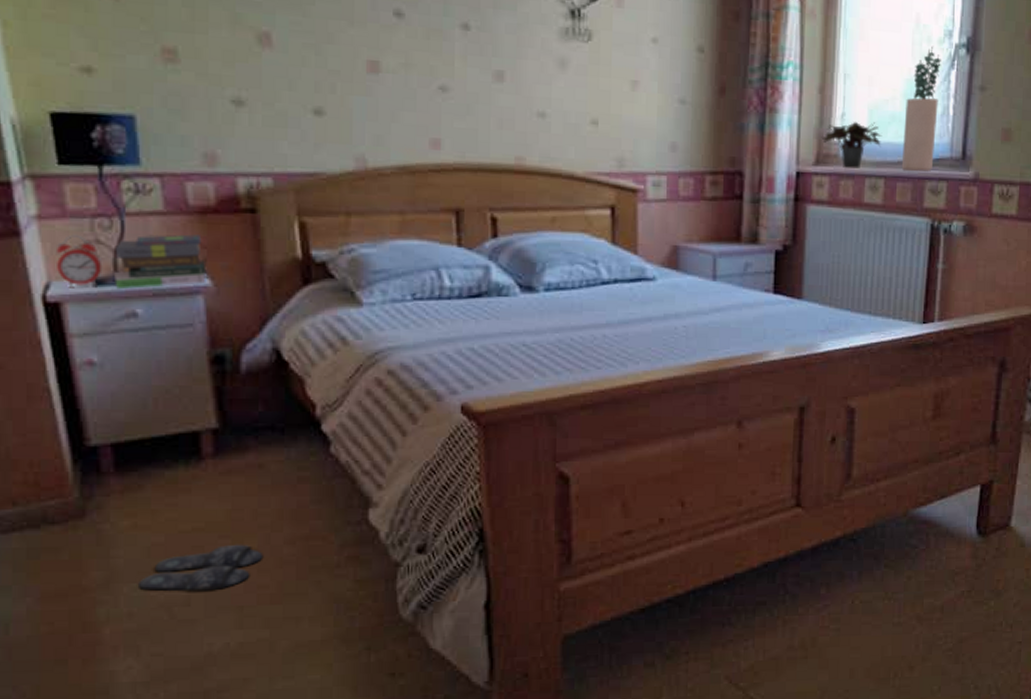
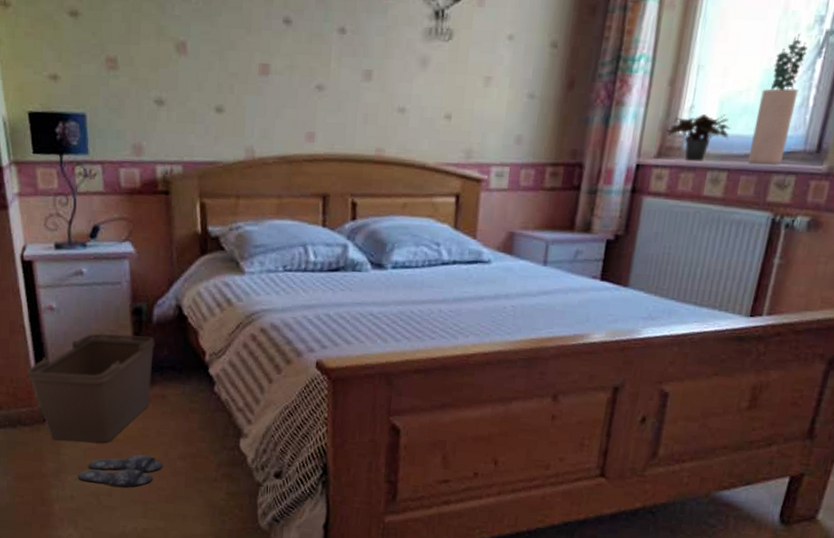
alarm clock: present [55,234,103,288] -> none [30,208,61,250]
bicycle basket: none [55,389,246,539] -> present [27,333,155,444]
books: present [113,234,207,290] -> none [67,211,132,253]

